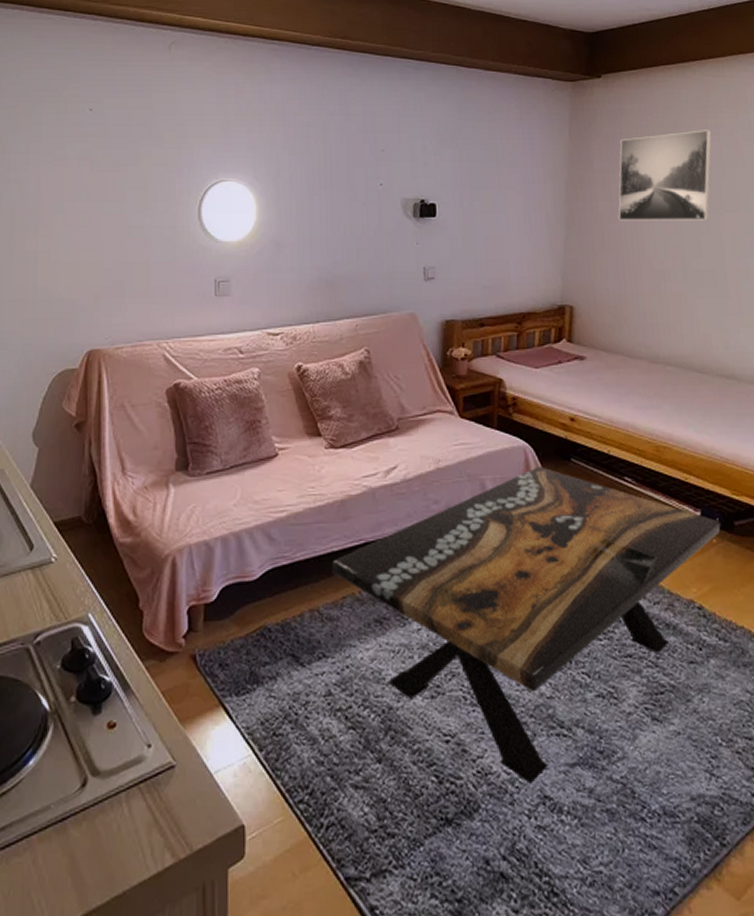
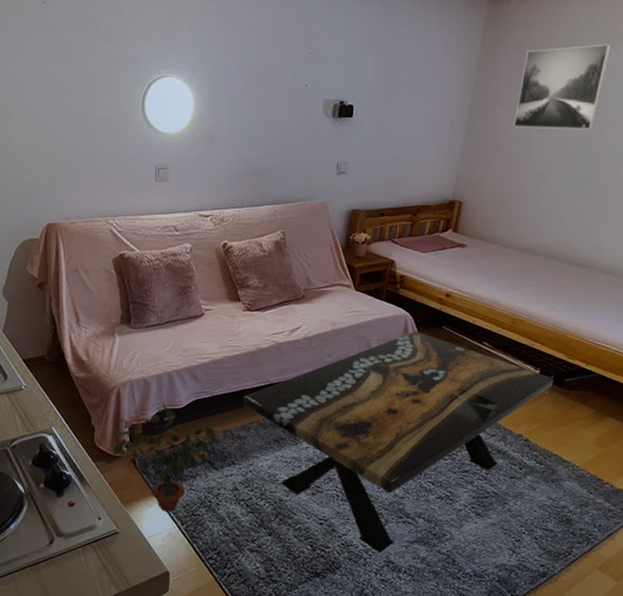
potted plant: none [165,575,307,733] -> present [111,403,221,512]

